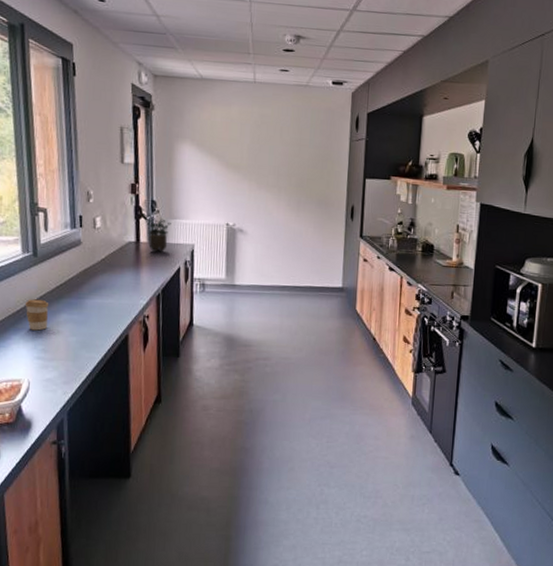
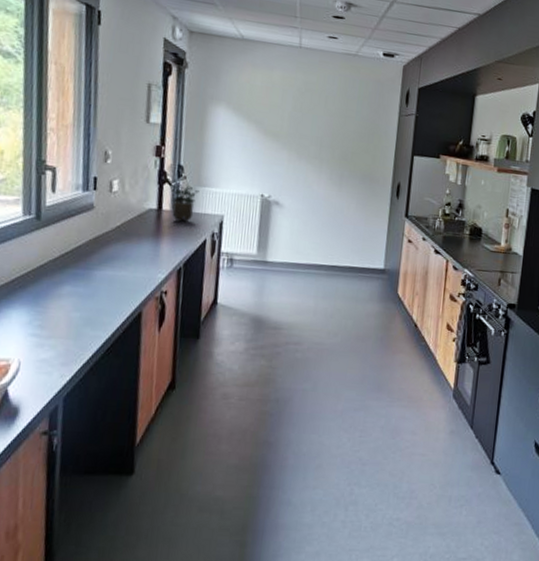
coffee cup: present [25,299,49,331] -> none [21,267,51,304]

